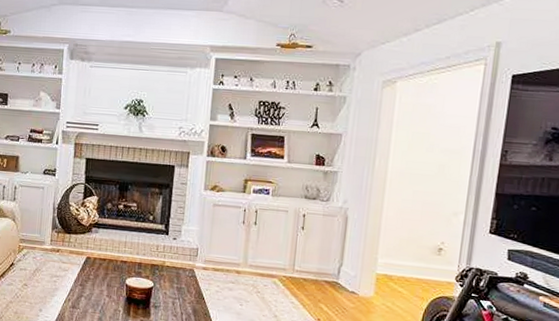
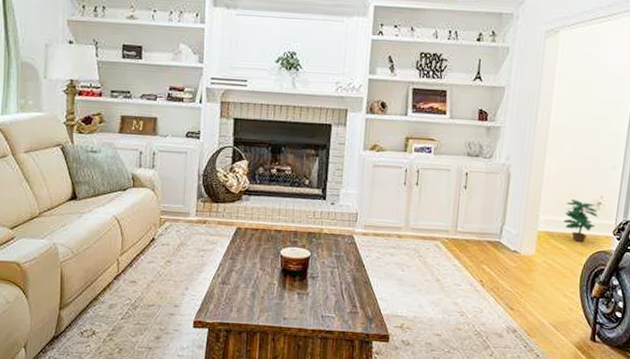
potted plant: none [403,244,440,288] -> present [563,199,599,243]

